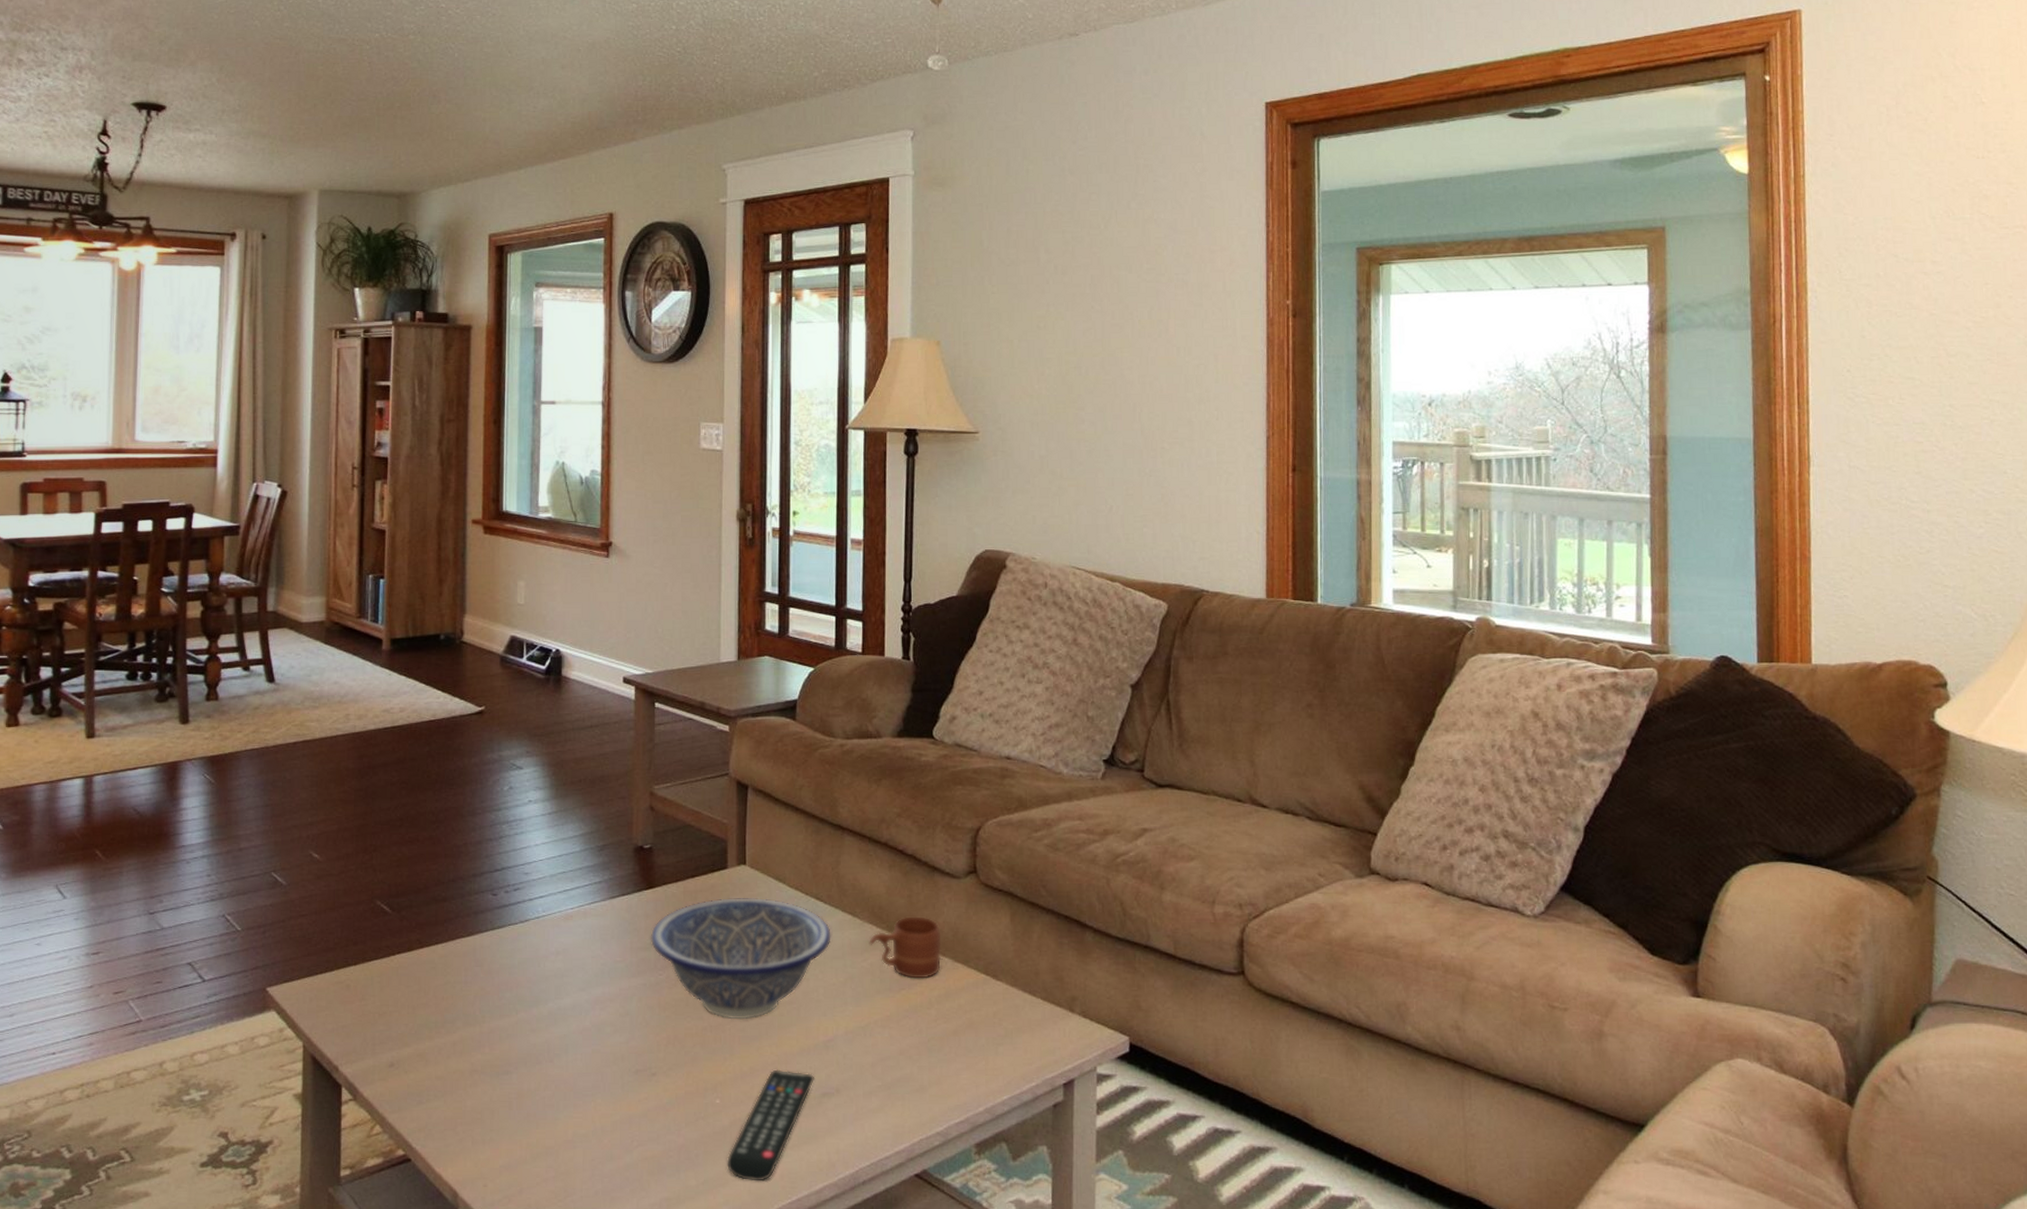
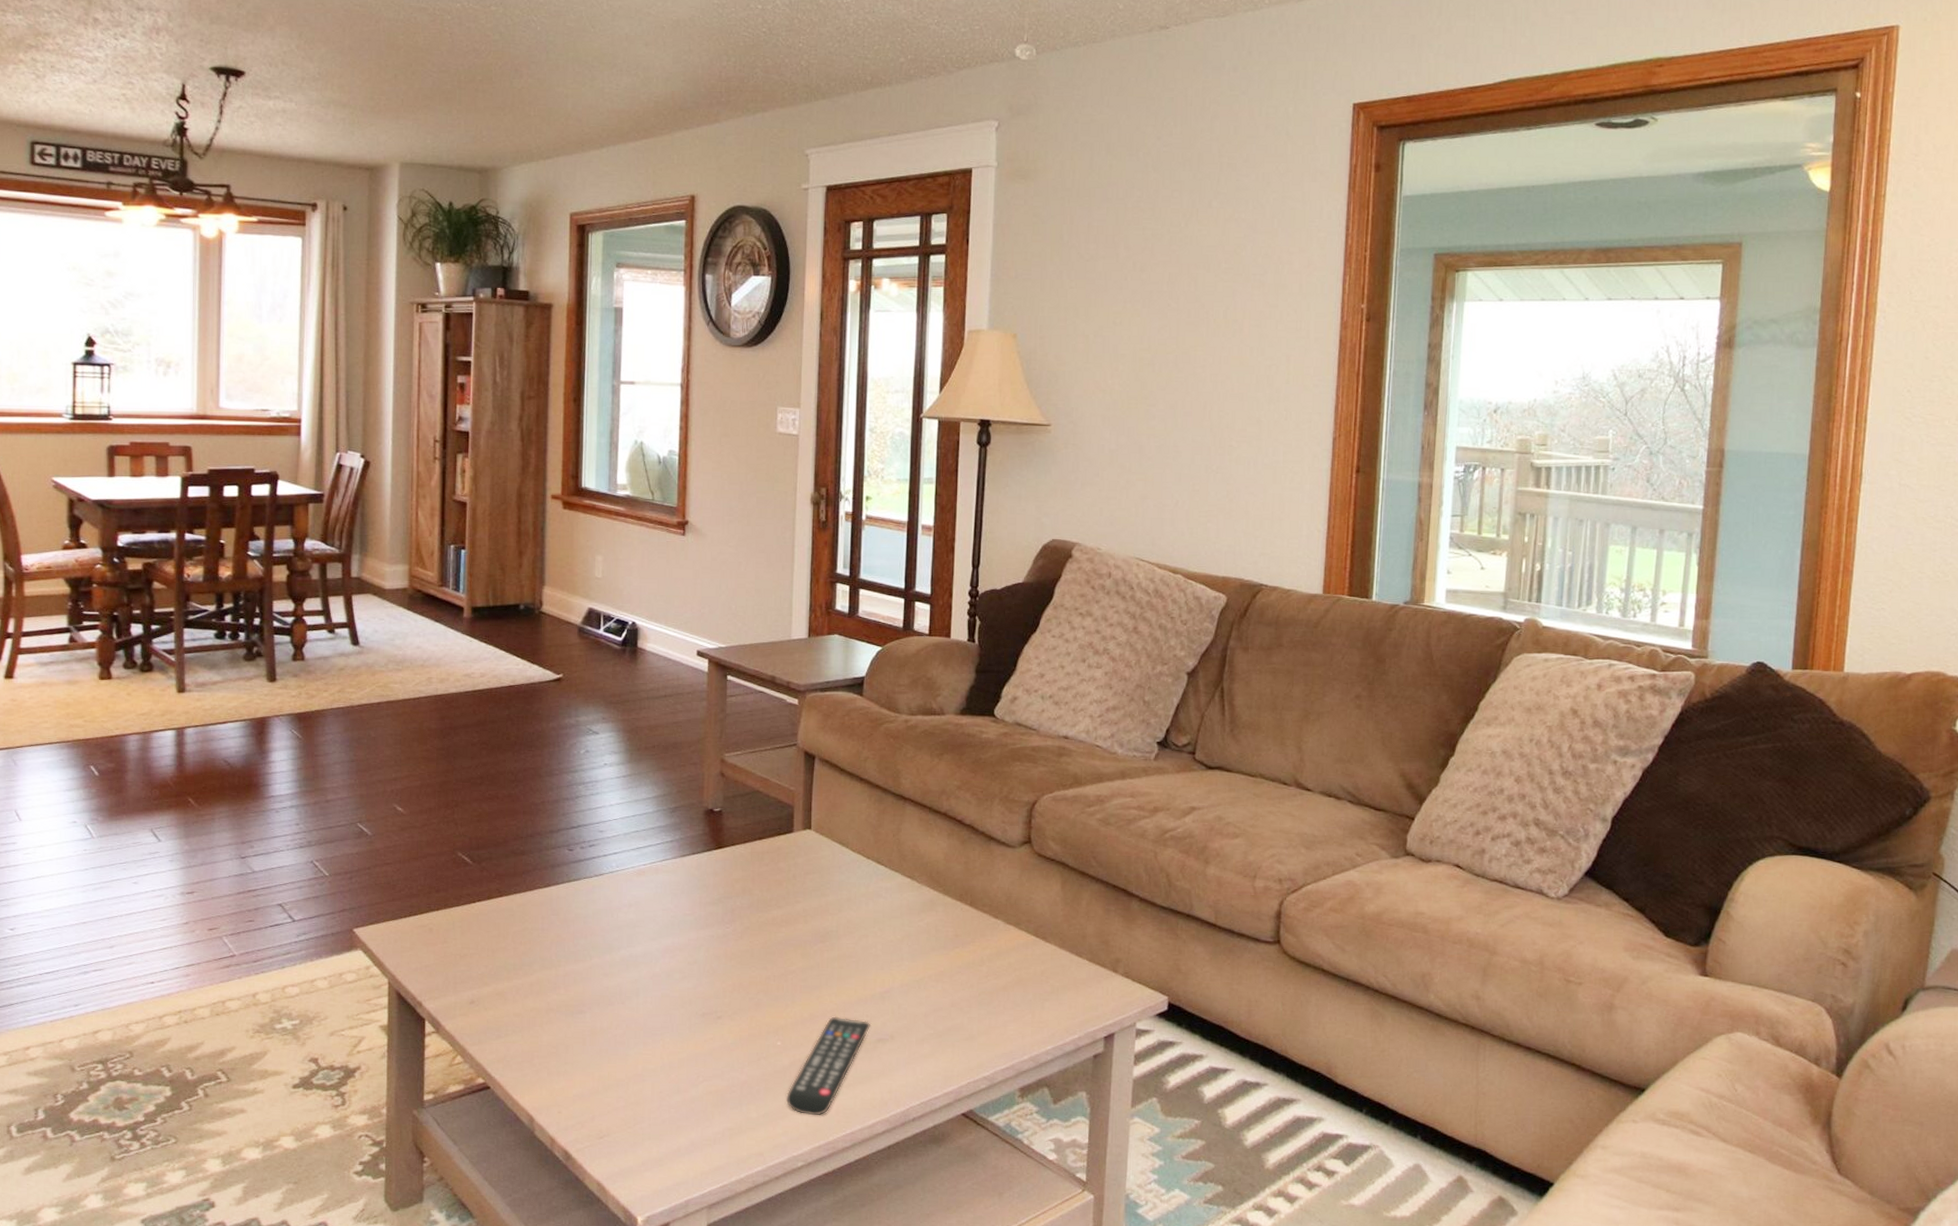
decorative bowl: present [650,898,831,1020] -> none [718,859,891,970]
mug: present [869,916,942,979] -> none [926,881,995,939]

